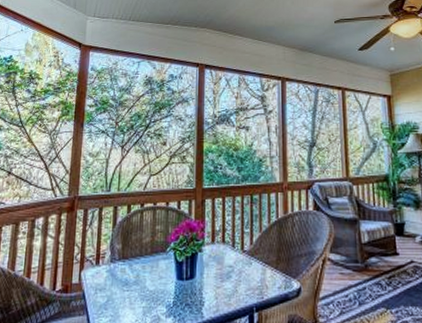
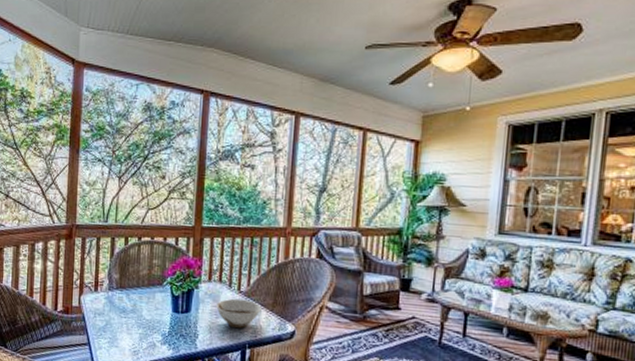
bowl: none [221,259,266,291] -> present [216,298,262,329]

